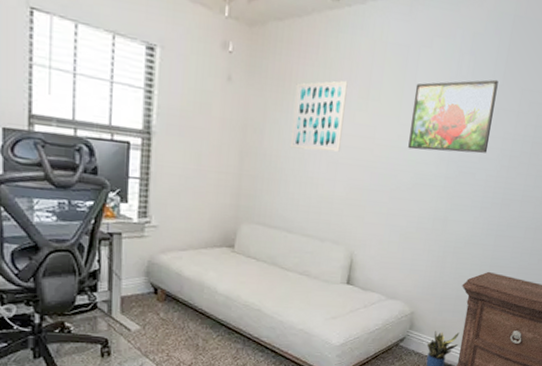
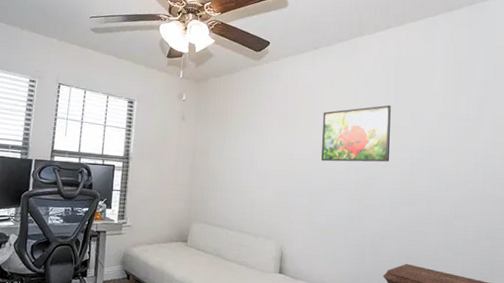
wall art: present [289,80,348,152] -> none [228,113,270,166]

